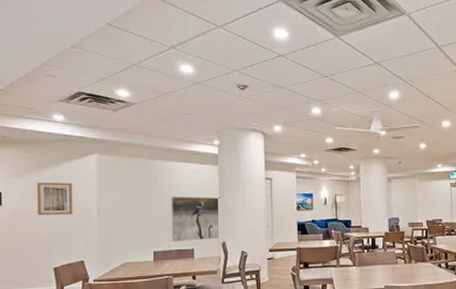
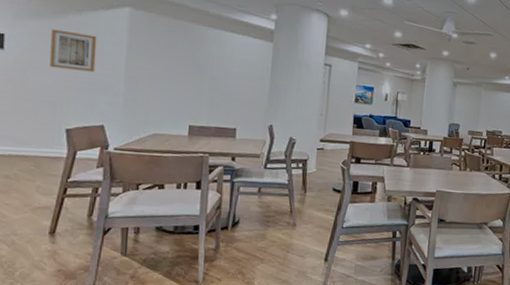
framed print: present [171,196,220,241] -> none [211,68,272,122]

